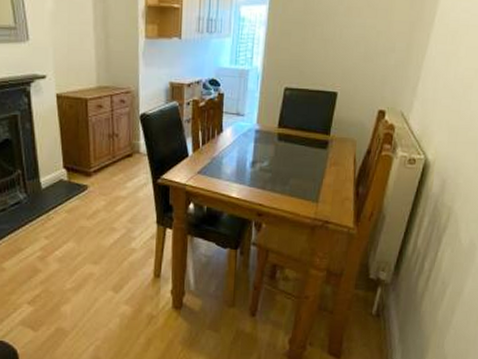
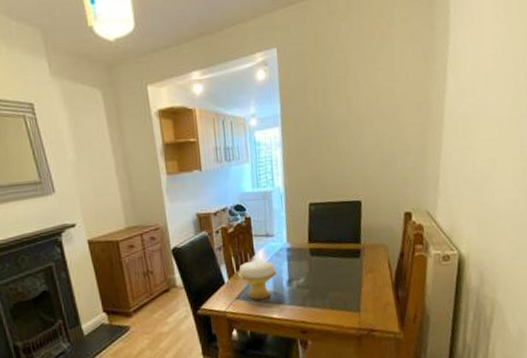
candle holder: none [202,138,243,178] -> present [237,260,278,300]

